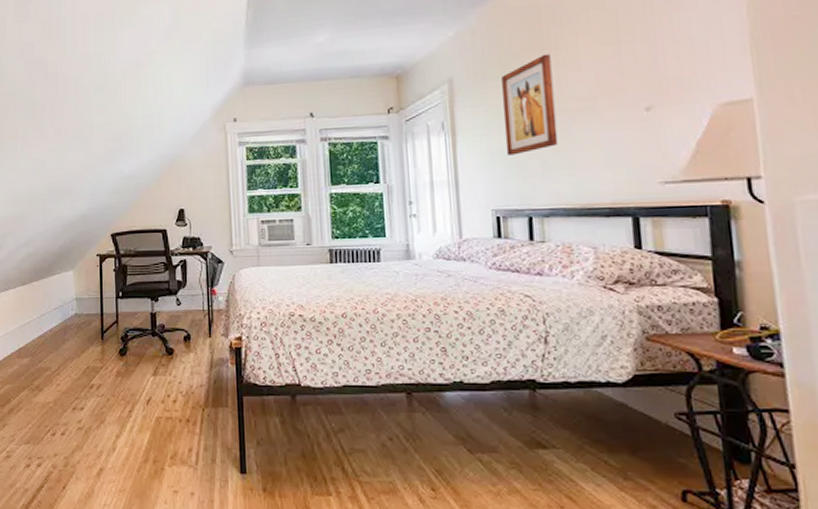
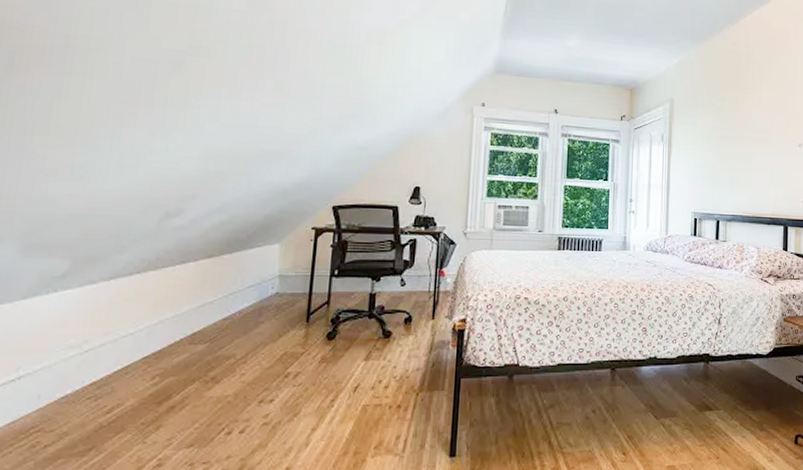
wall art: present [501,53,558,156] -> none [706,91,743,169]

